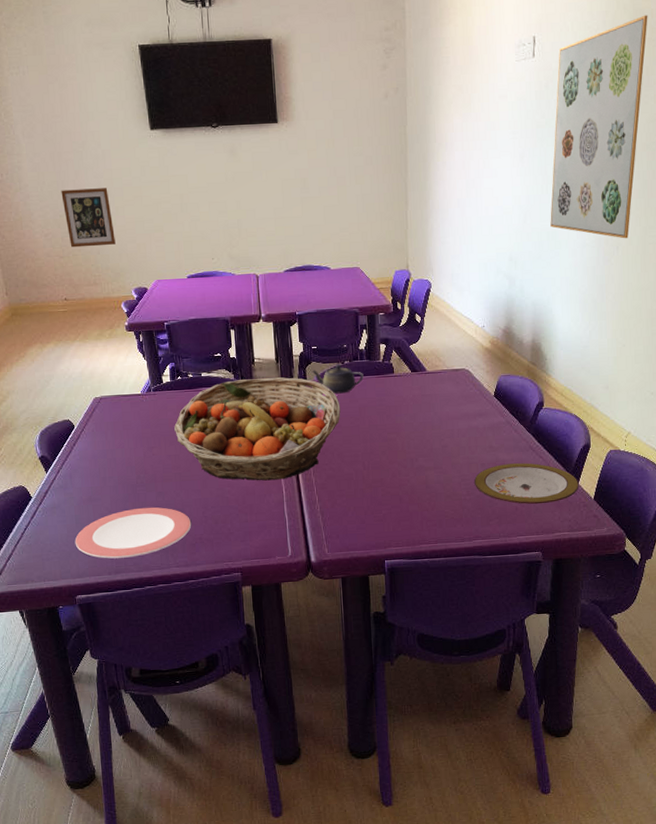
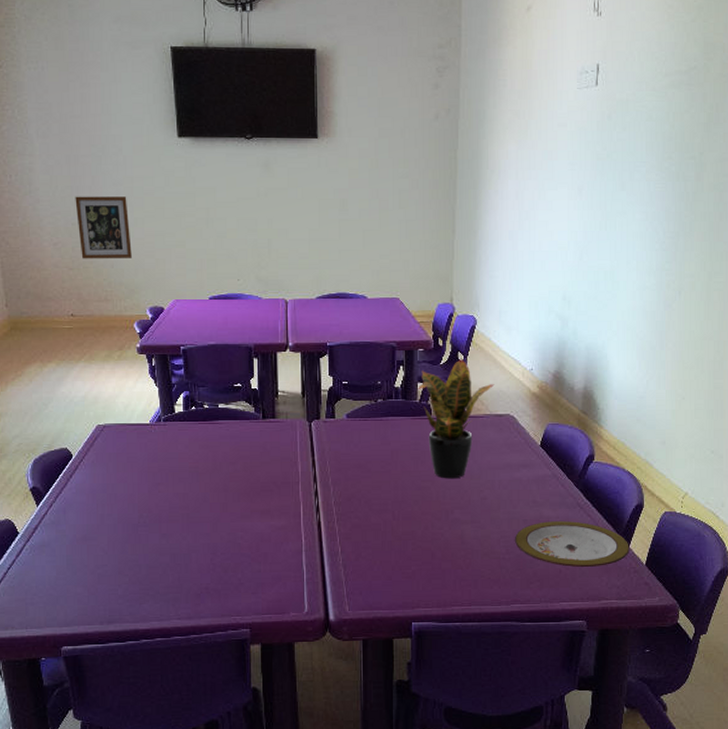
plate: present [75,507,192,559] -> none [64,550,198,606]
fruit basket: present [174,377,341,481] -> none [185,412,371,527]
teapot: present [311,364,364,394] -> none [340,402,398,435]
potted plant: none [380,319,450,430] -> present [418,358,495,479]
wall art: present [550,15,648,239] -> none [608,49,719,284]

